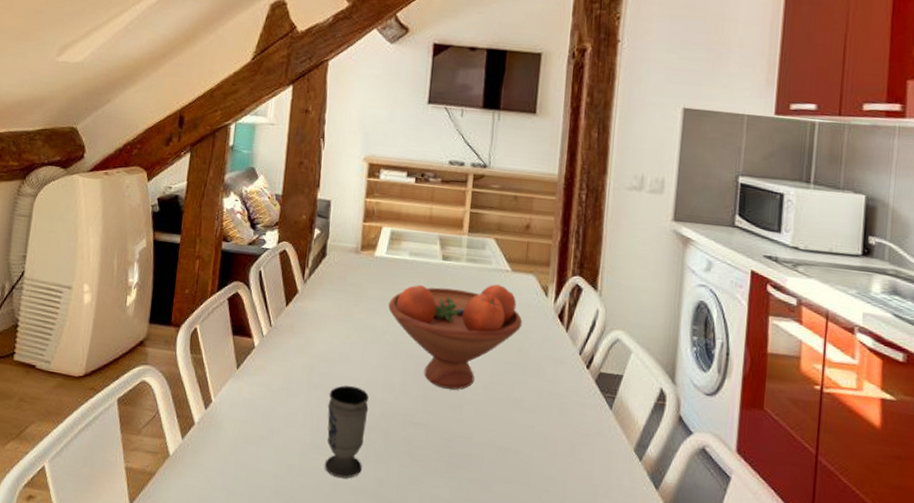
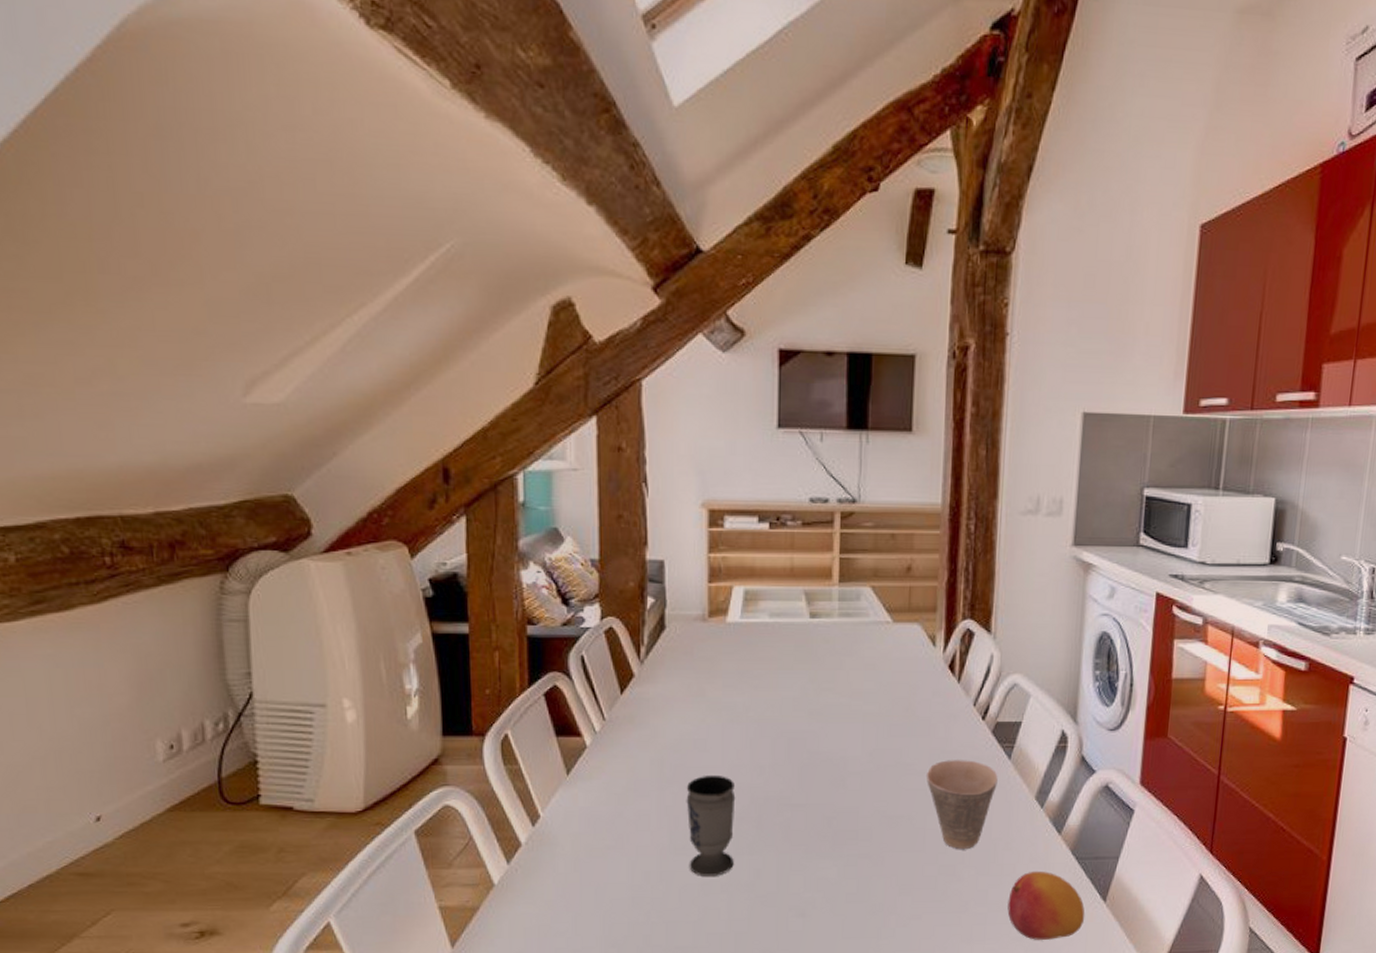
fruit bowl: present [388,284,523,390] -> none [749,639,909,762]
cup: none [533,401,600,490] -> present [925,760,998,849]

